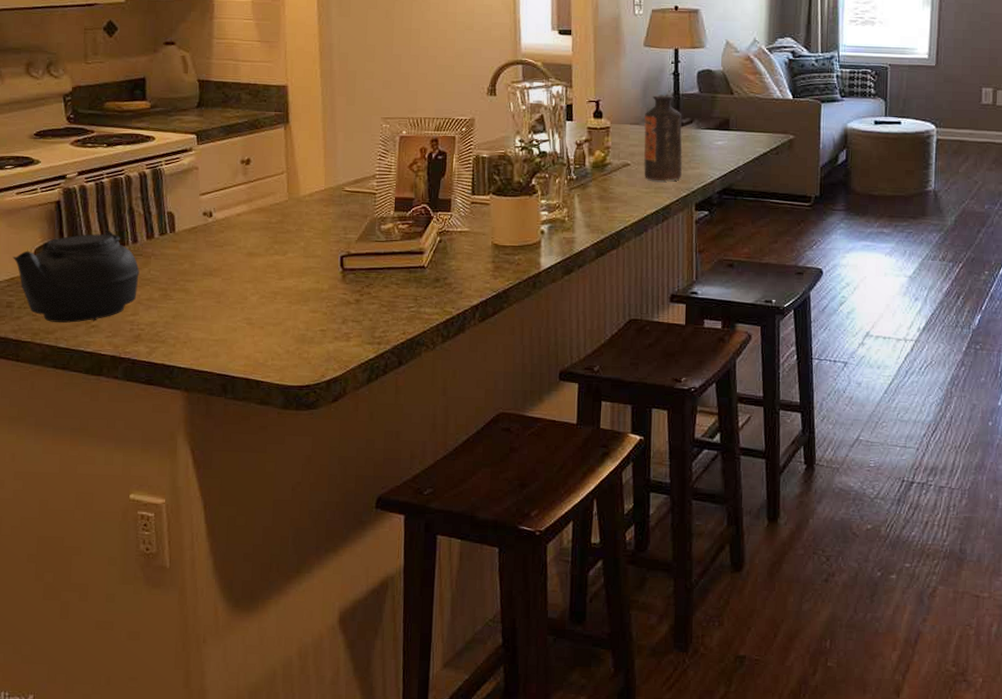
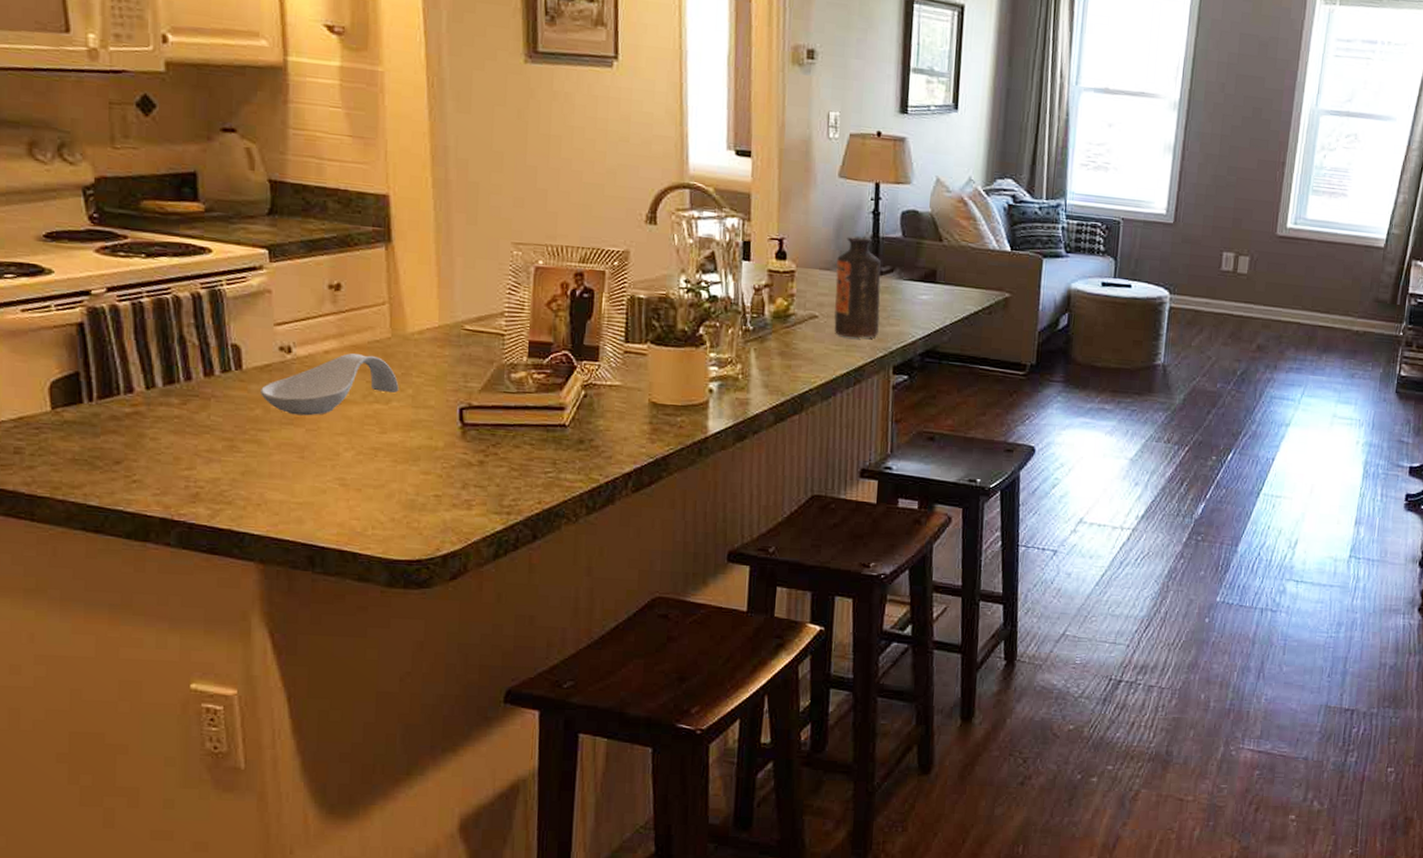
teapot: present [12,231,143,323] -> none [19,364,199,476]
spoon rest: none [188,215,294,268] -> present [261,353,399,416]

